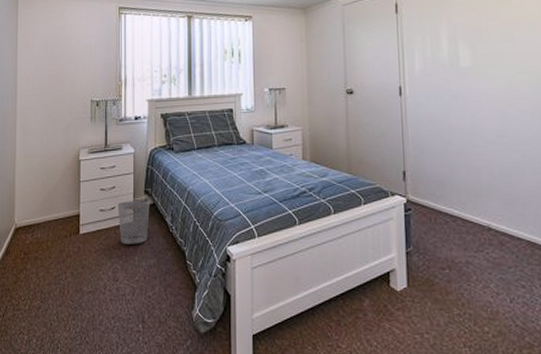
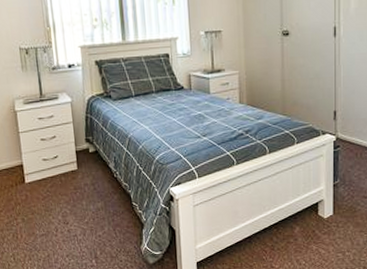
wastebasket: present [117,201,150,244] -> none [60,148,93,190]

